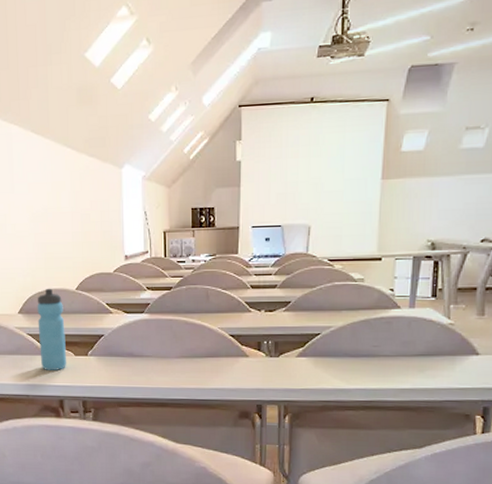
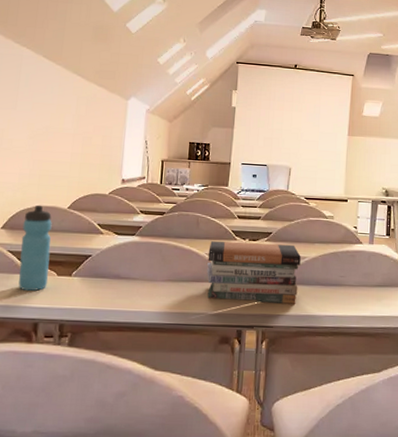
book stack: none [221,313,325,377] -> present [207,241,301,304]

